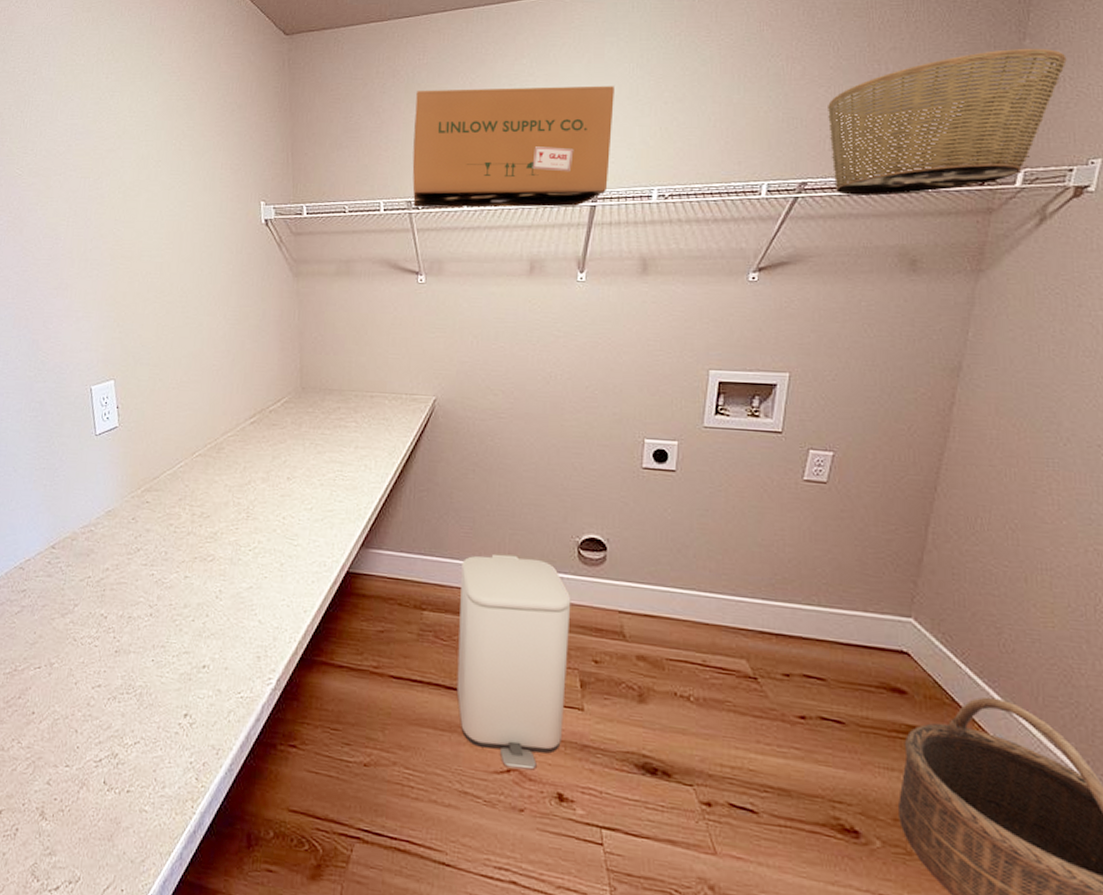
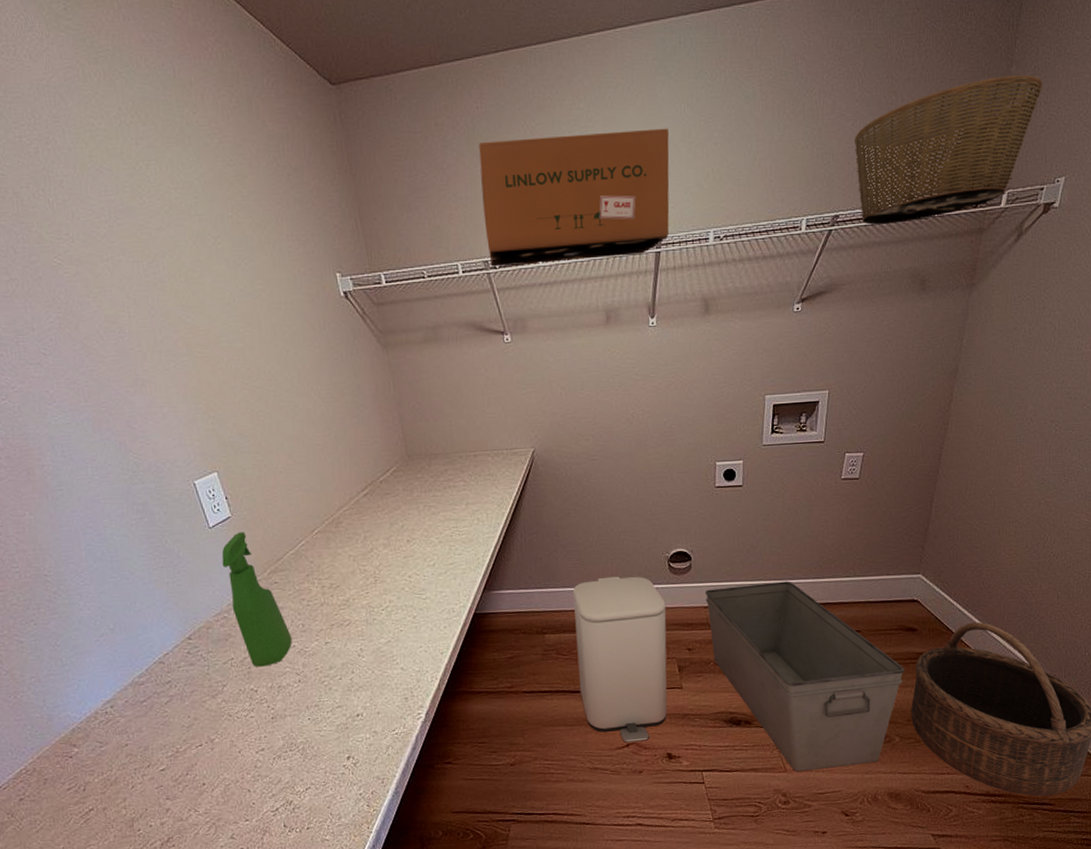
spray bottle: none [100,443,152,592] -> present [221,531,292,667]
storage bin: none [620,590,890,870] -> present [705,581,905,772]

